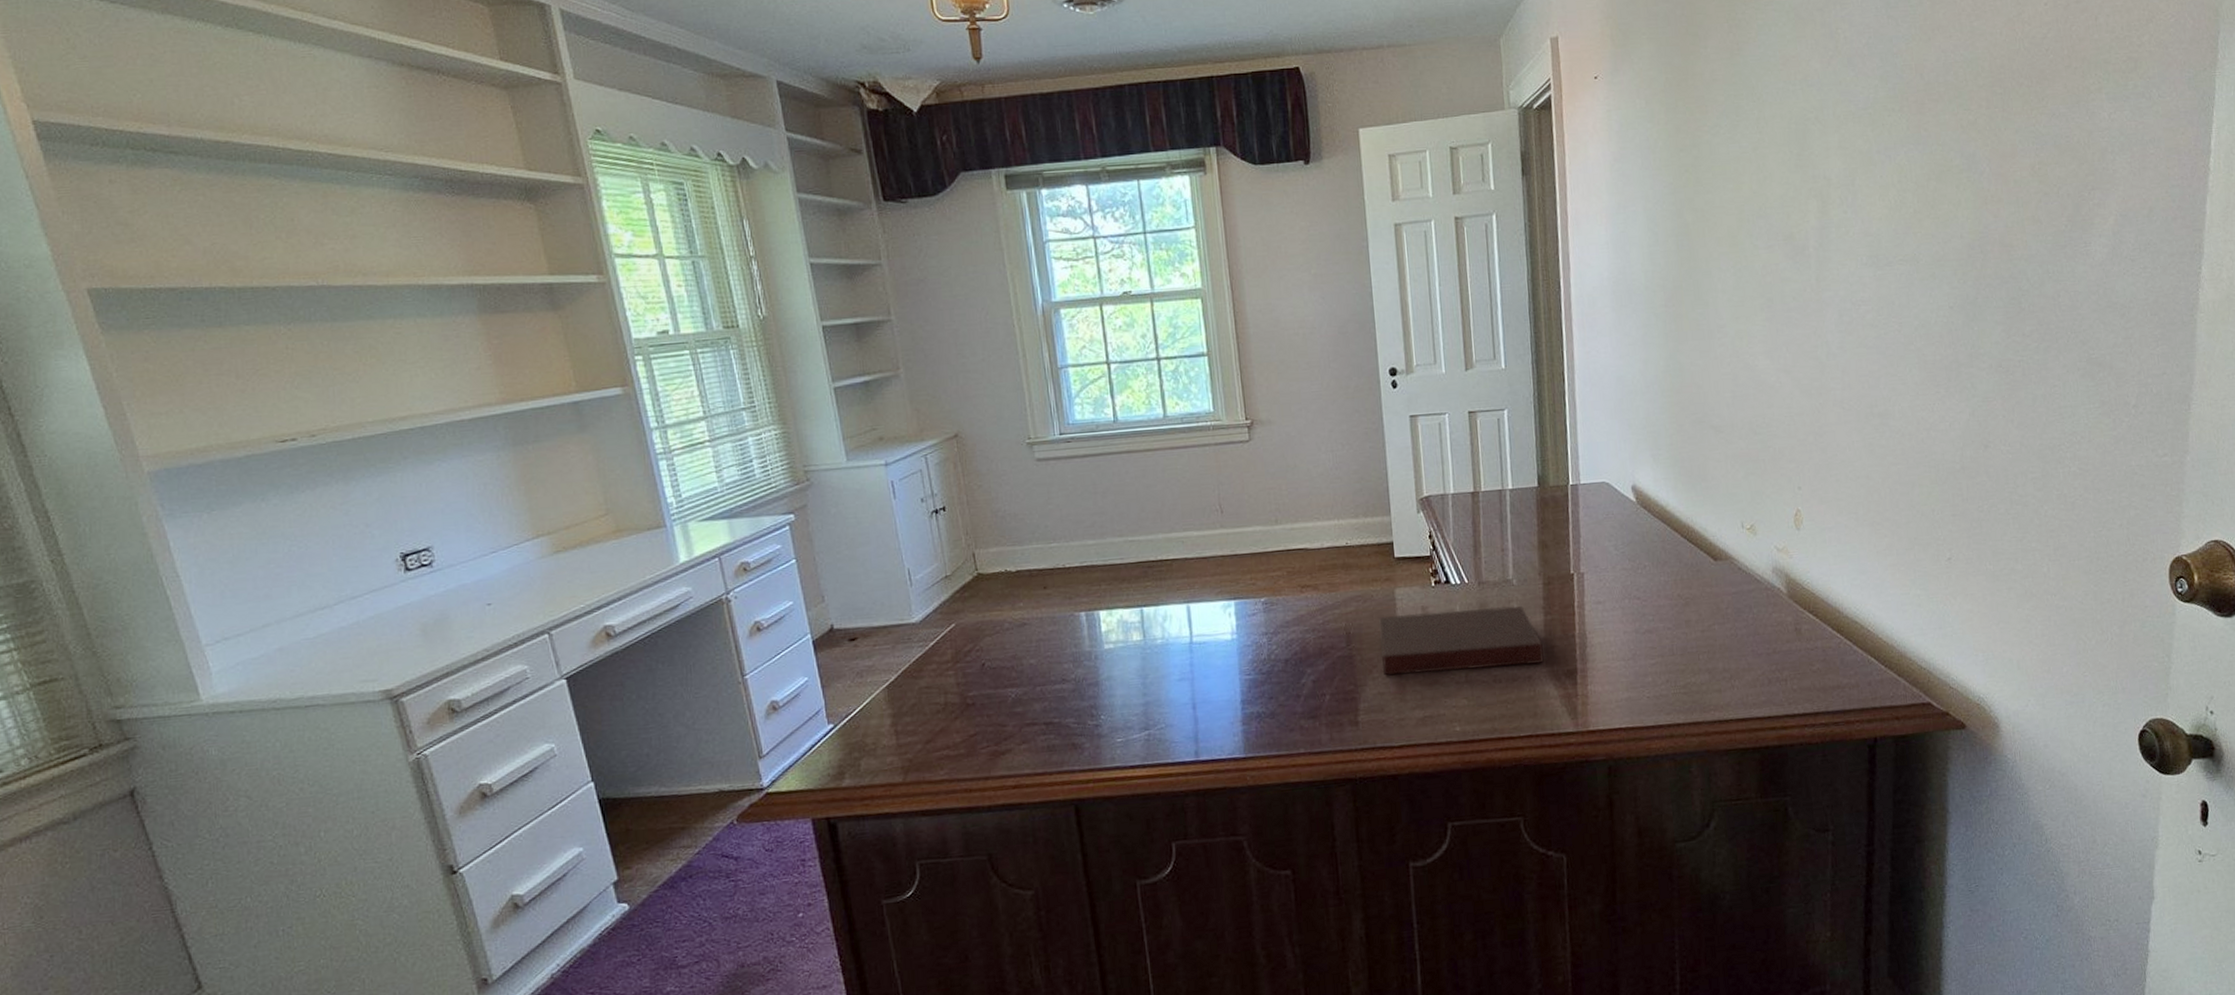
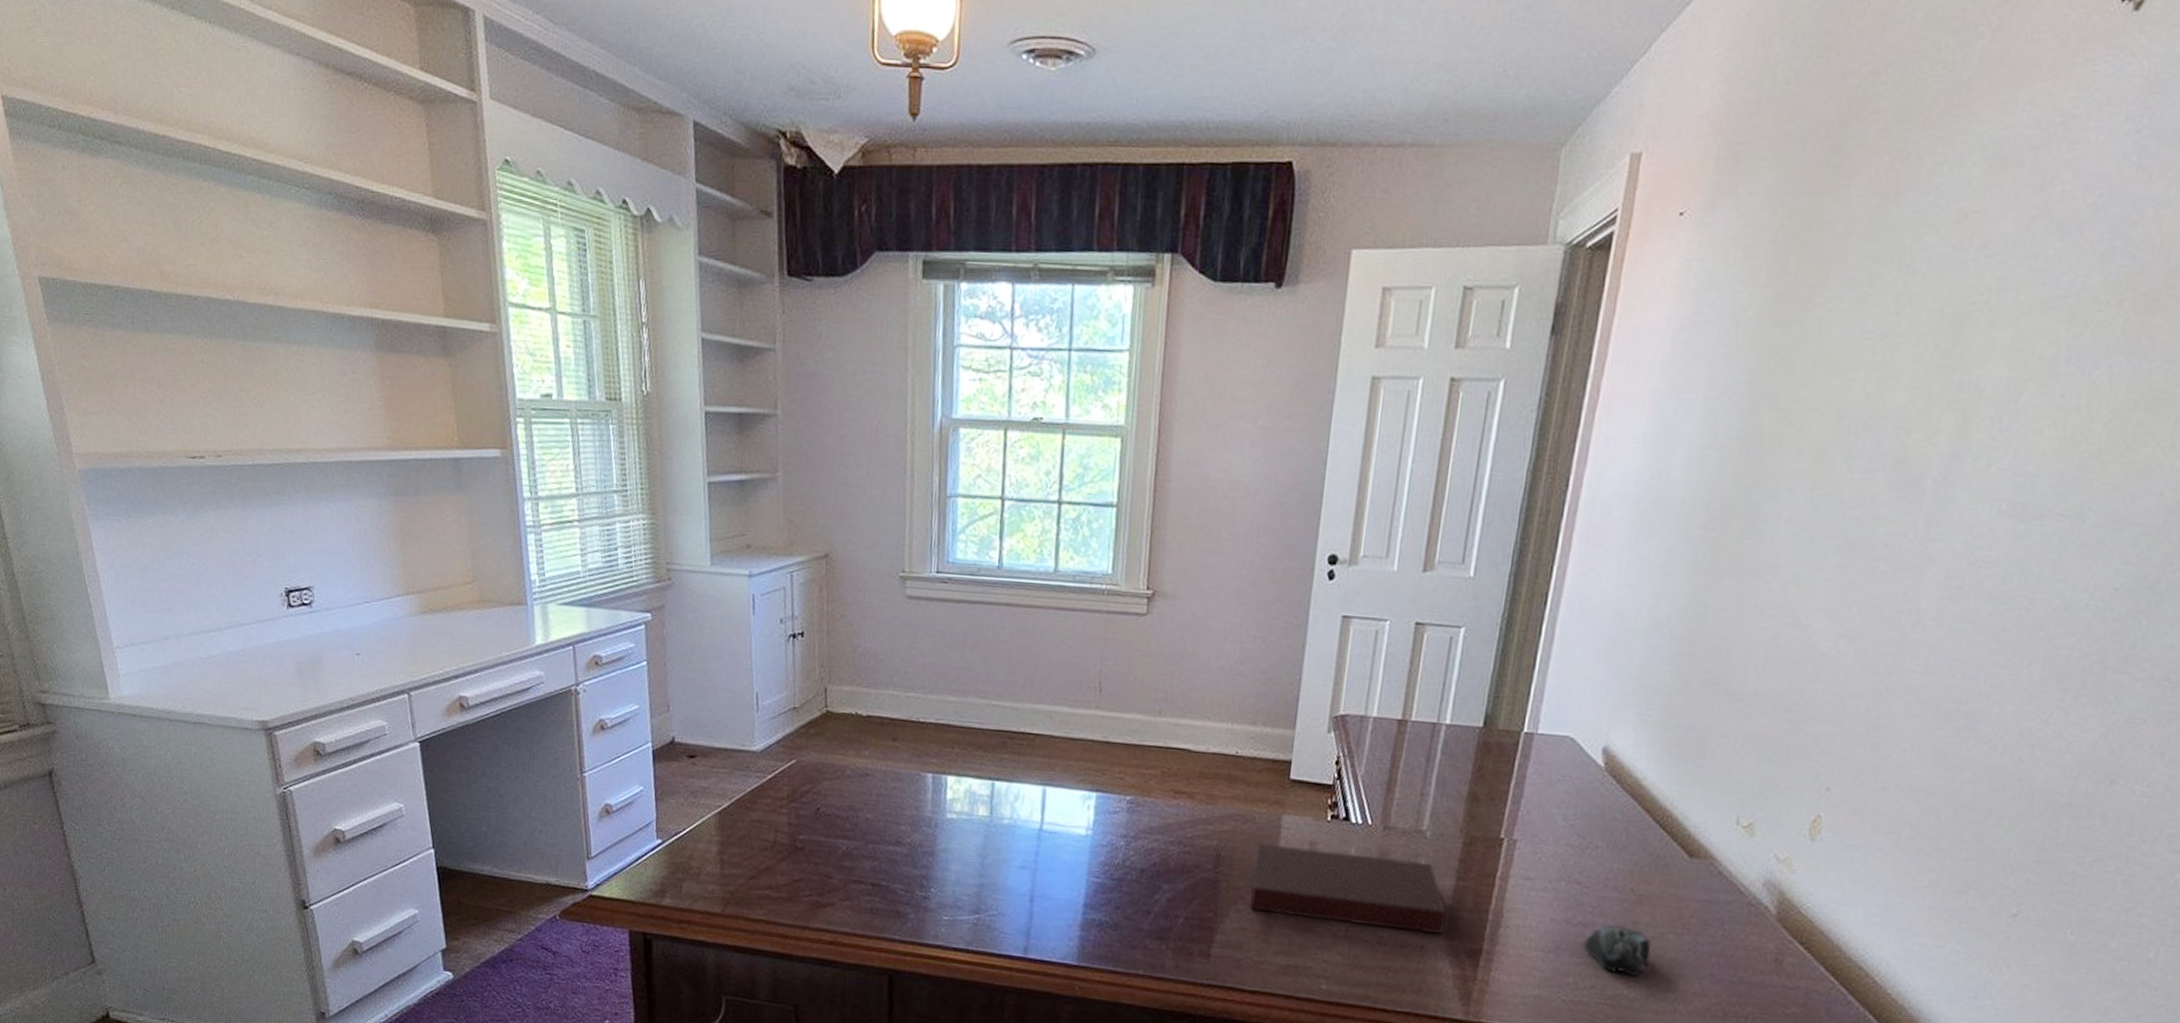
computer mouse: none [1653,626,1705,666] -> present [1583,924,1652,976]

